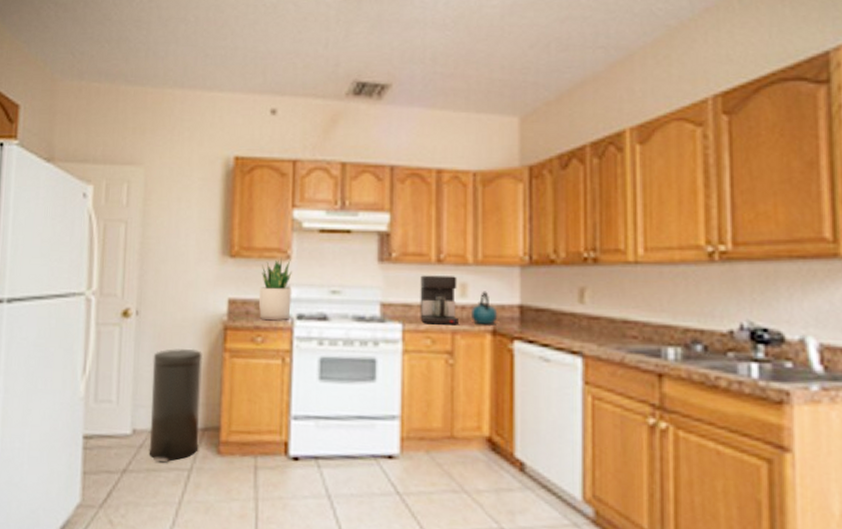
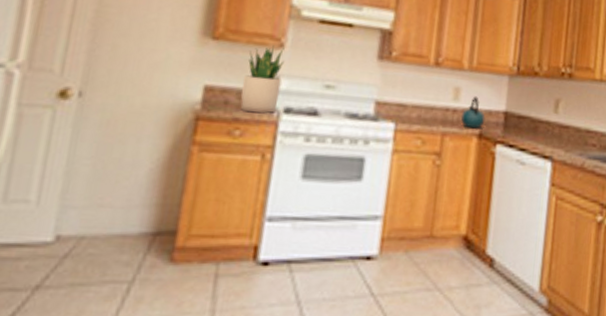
pedal bin: present [149,348,203,462] -> none [76,139,165,273]
coffee maker: present [420,275,459,325] -> none [413,76,452,127]

